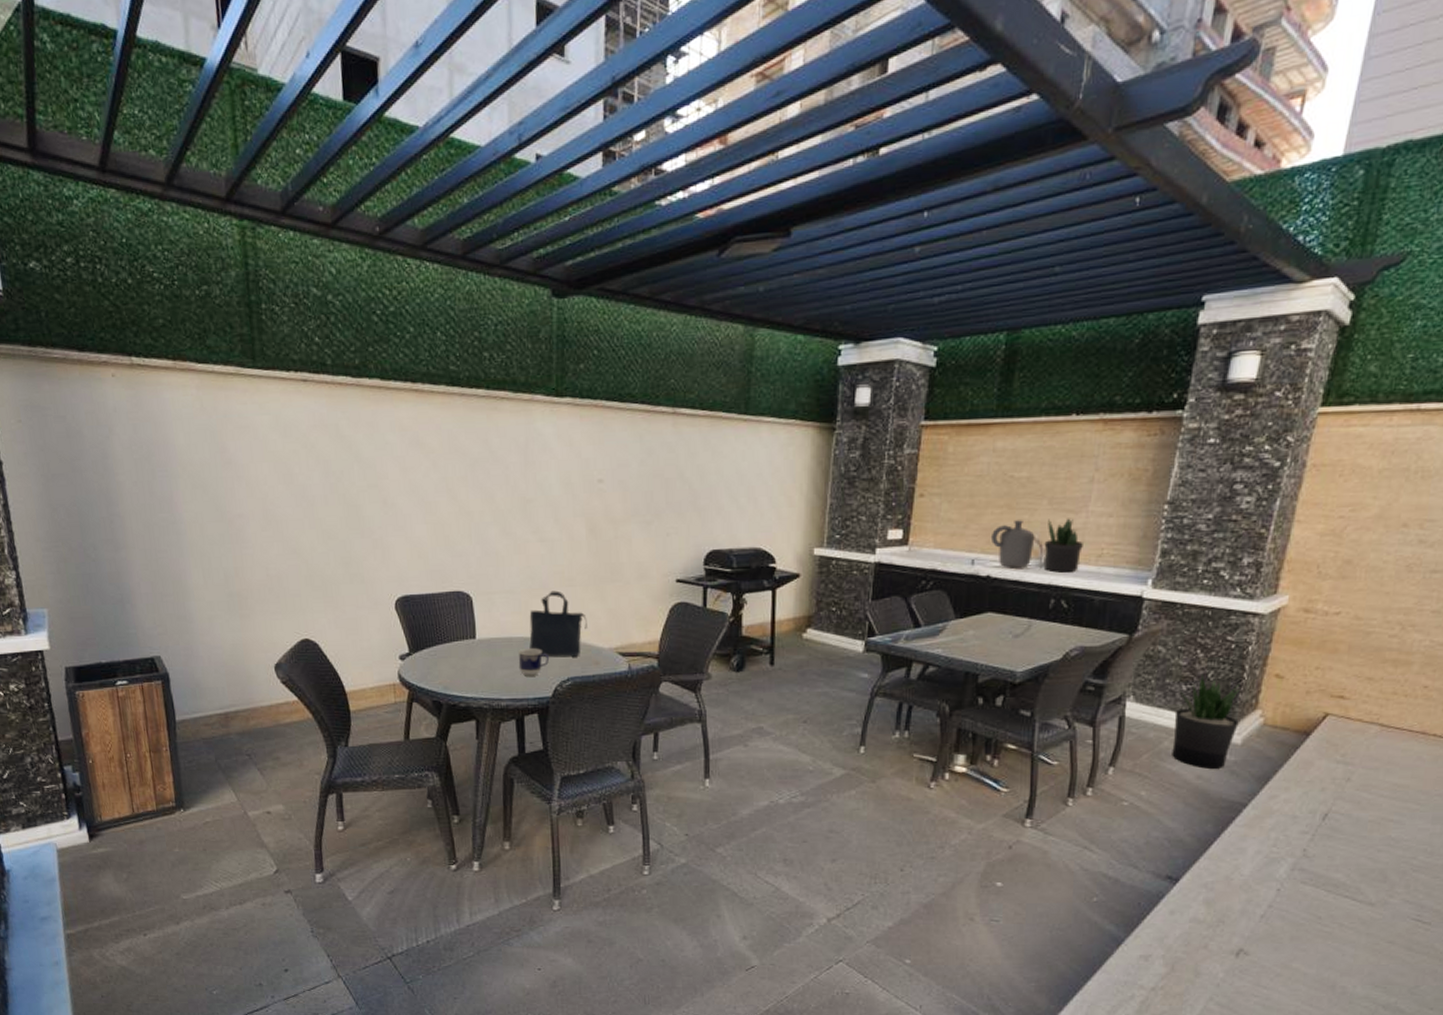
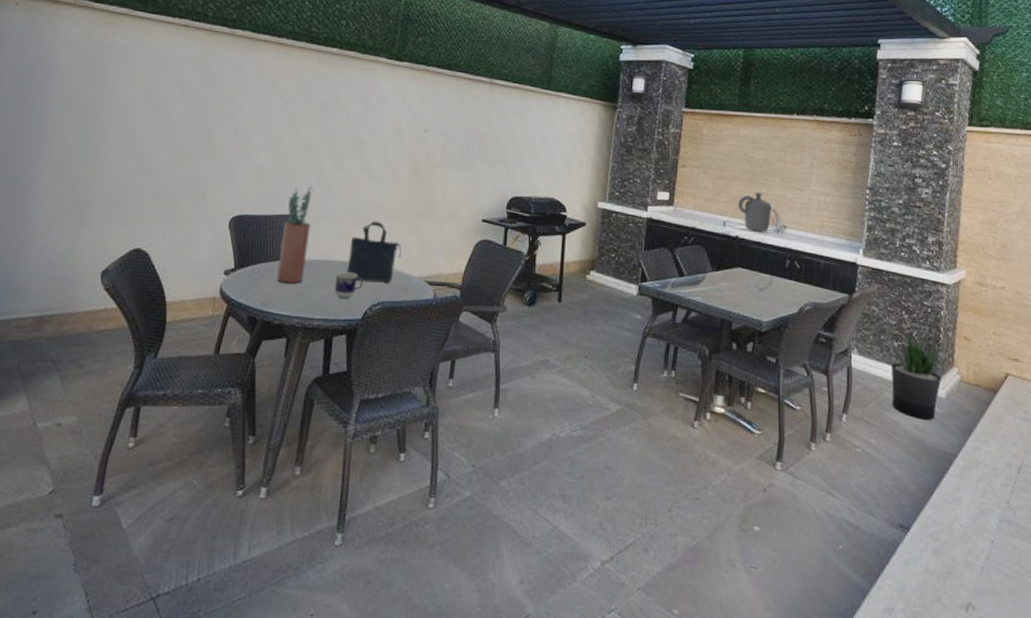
vase: none [453,554,485,665] -> present [277,183,314,284]
planter: present [1043,518,1083,573] -> none [779,193,809,238]

